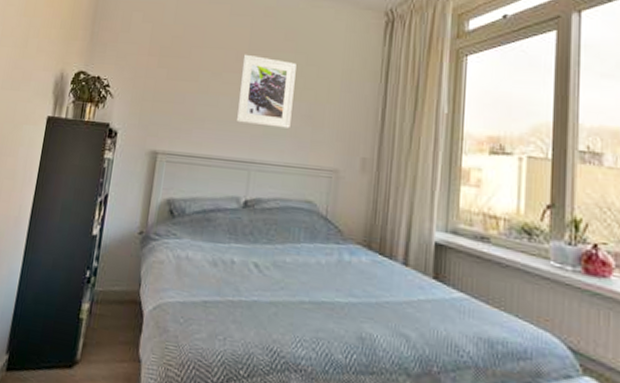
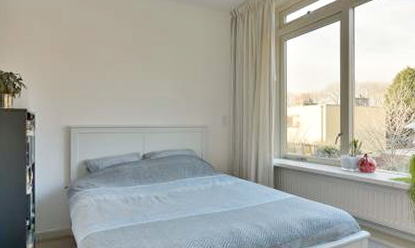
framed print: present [236,54,296,129] -> none [129,47,170,100]

